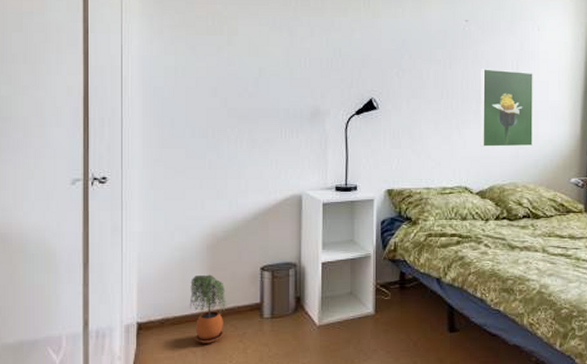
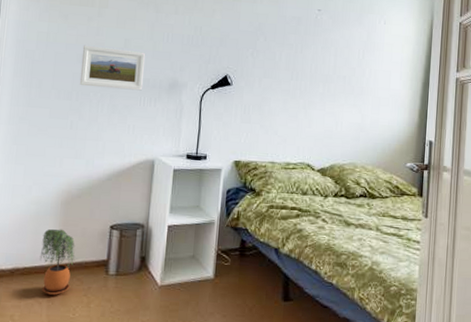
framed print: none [214,77,282,122] -> present [79,45,145,91]
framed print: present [480,69,533,147] -> none [324,55,377,131]

